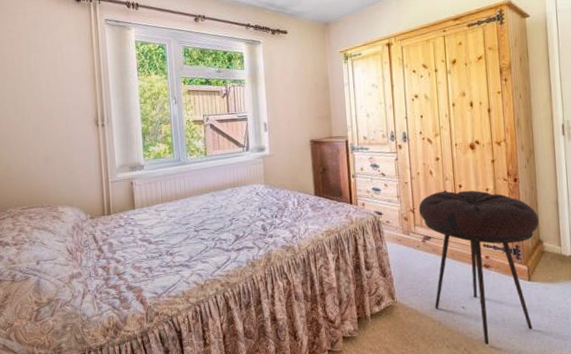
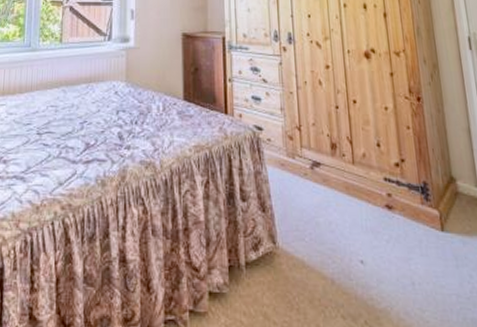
stool: present [418,190,539,346] -> none [305,106,451,319]

